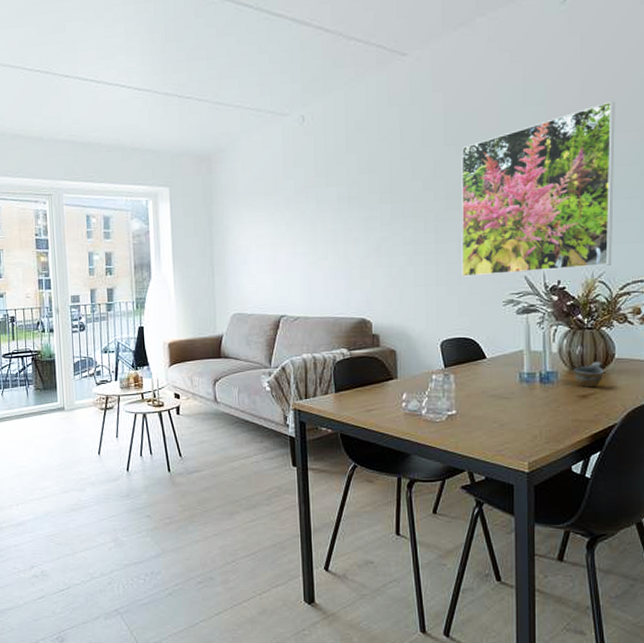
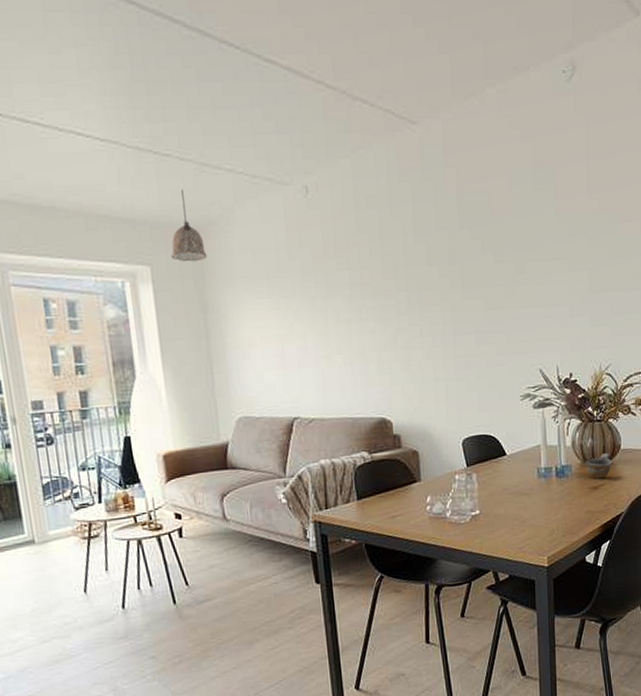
pendant lamp: none [187,124,216,183] -> present [171,189,207,262]
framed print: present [461,101,615,277] -> none [475,189,618,371]

